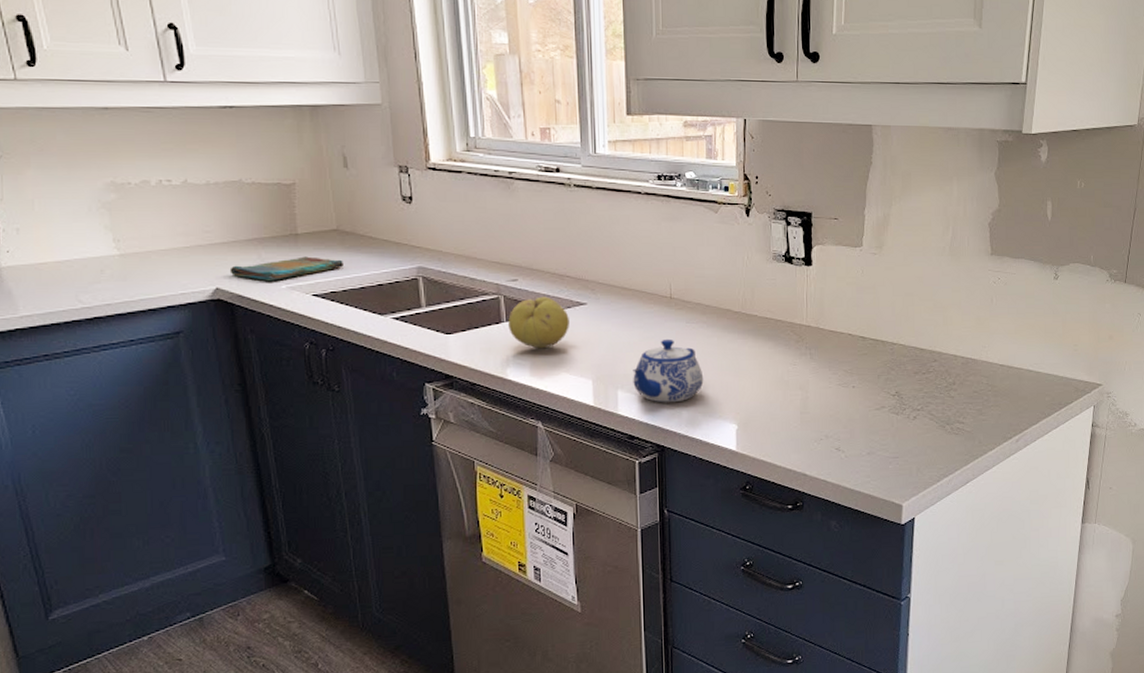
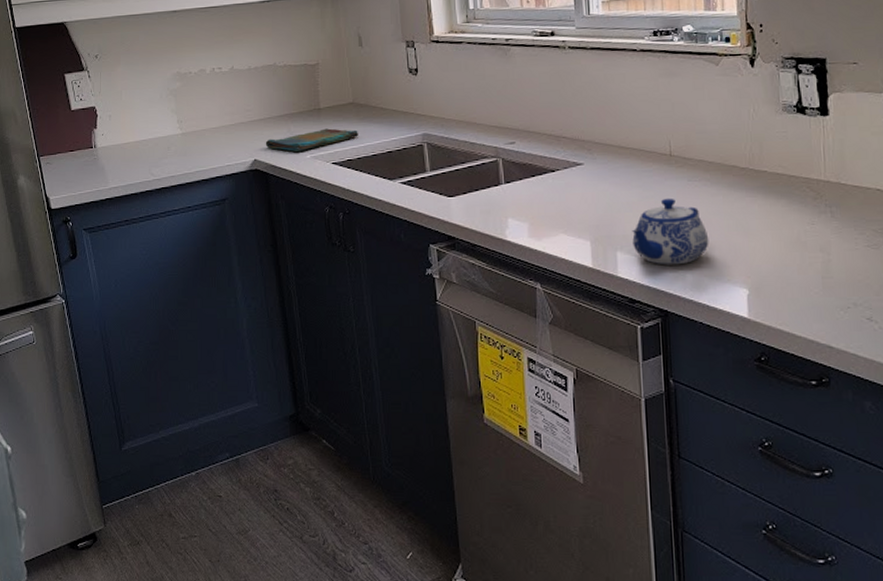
fruit: present [508,296,569,349] -> none [507,158,566,210]

